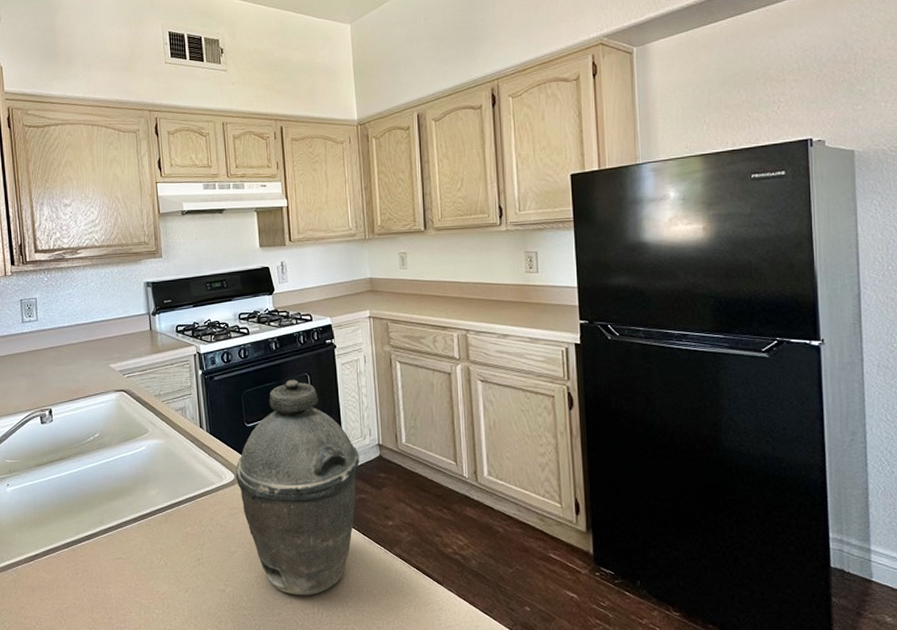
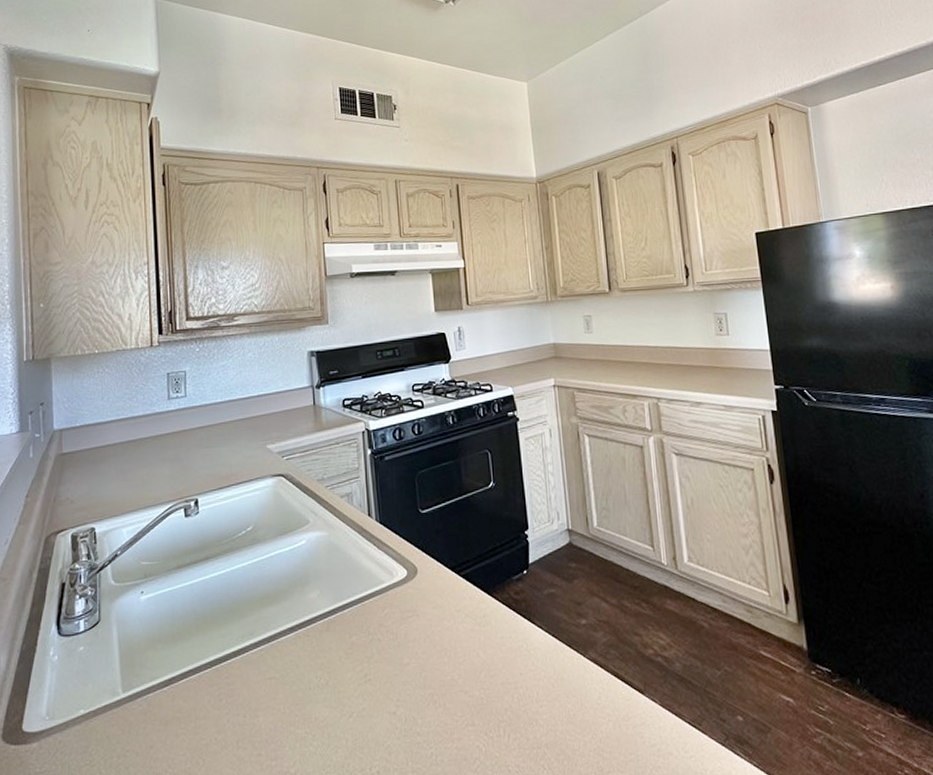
kettle: present [235,379,359,596] -> none [408,457,547,716]

